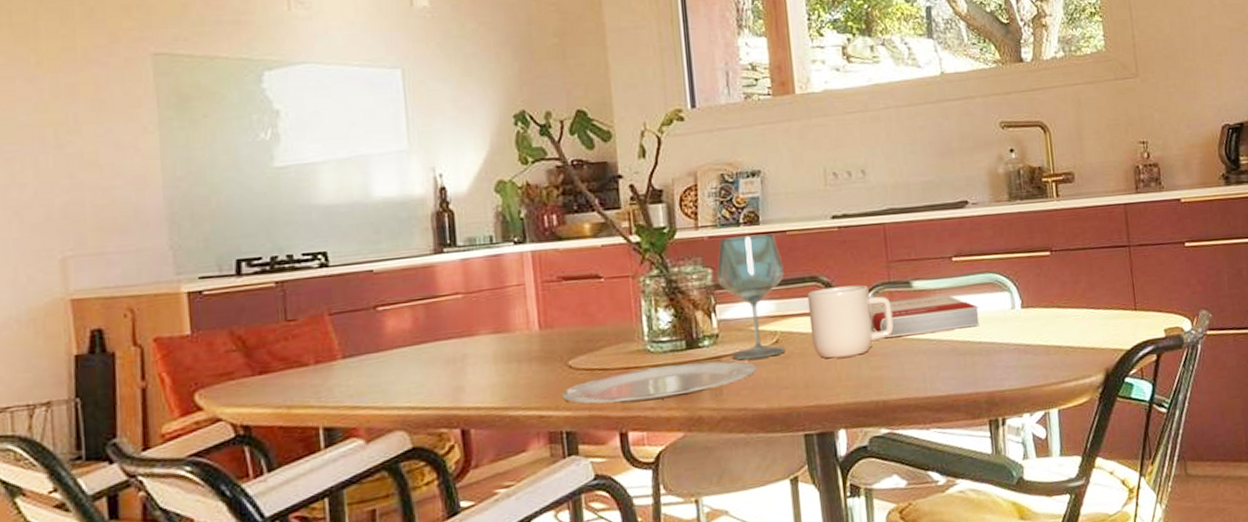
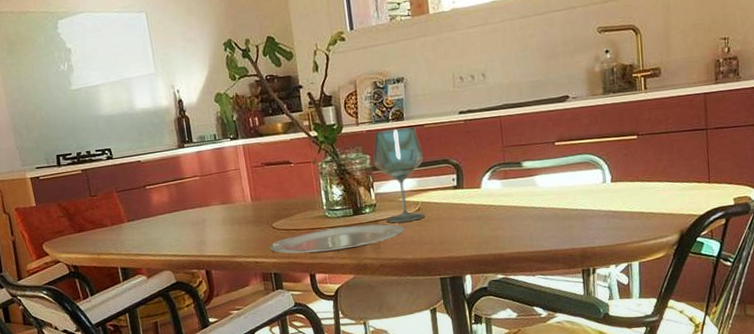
mug: present [807,284,894,359] -> none [441,165,508,223]
book: present [868,294,980,339] -> none [488,172,577,207]

